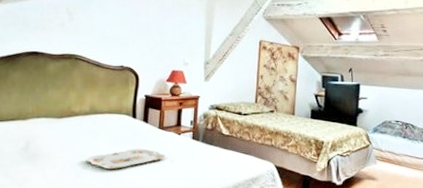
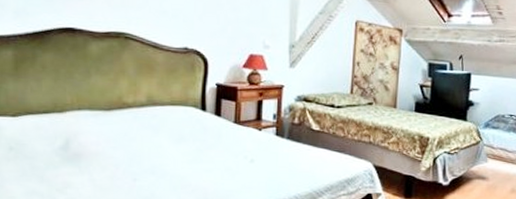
serving tray: present [86,149,167,170] -> none [145,147,245,172]

